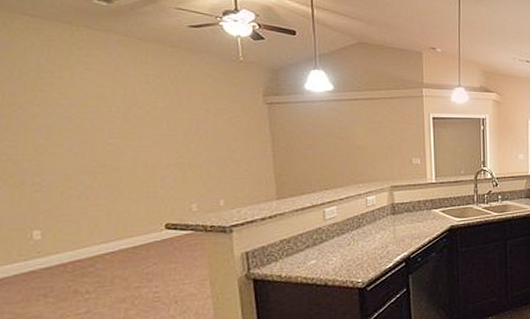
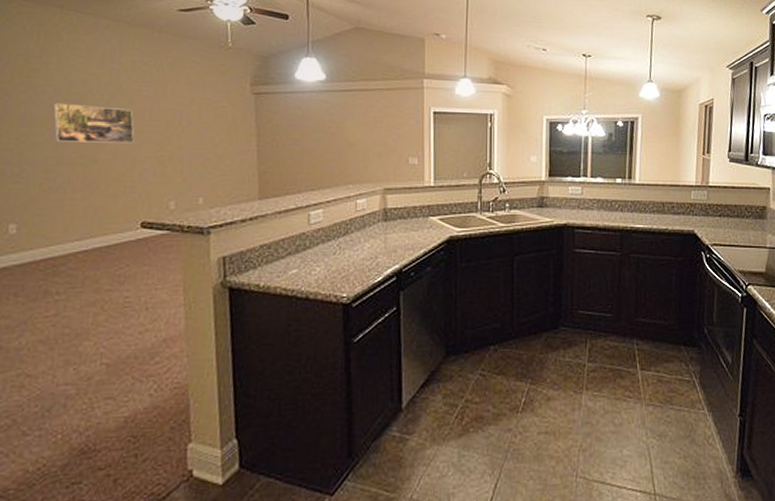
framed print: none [69,115,154,152] -> present [53,103,135,144]

